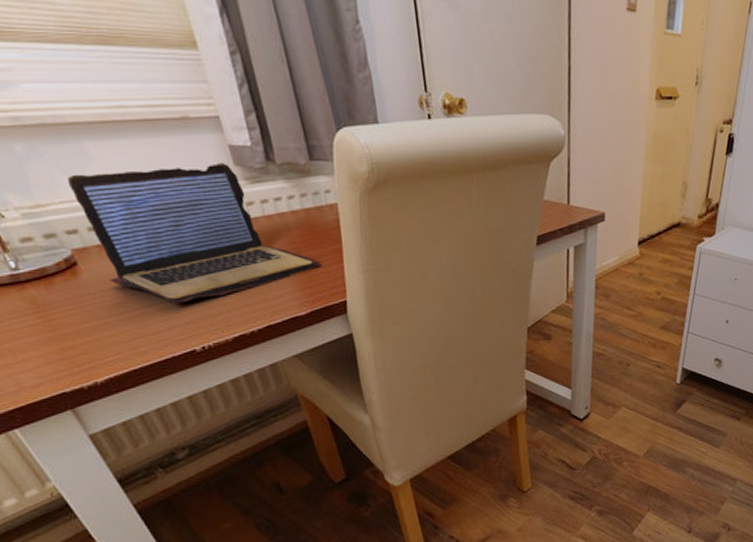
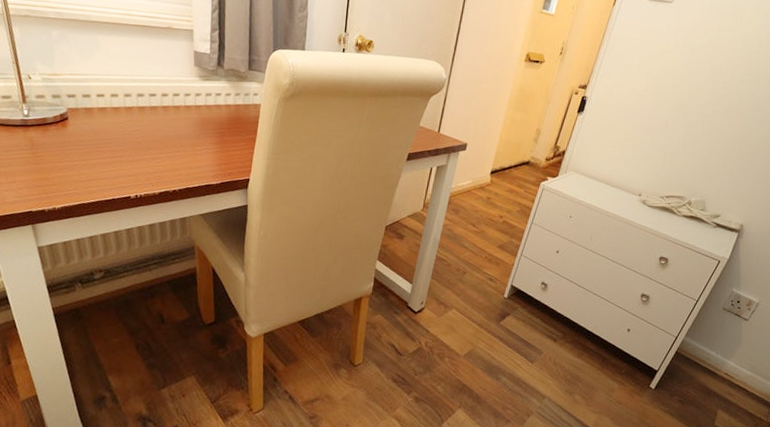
laptop: present [68,163,323,304] -> none [79,56,239,160]

